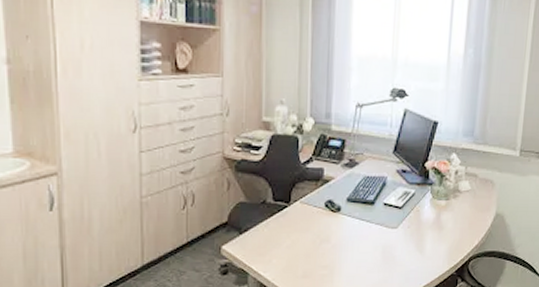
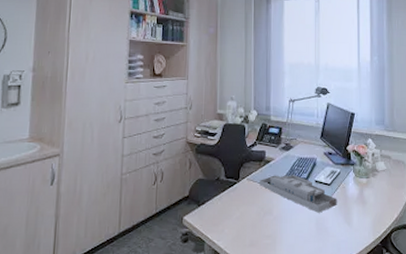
desk organizer: none [315,197,409,240] -> present [260,175,337,213]

